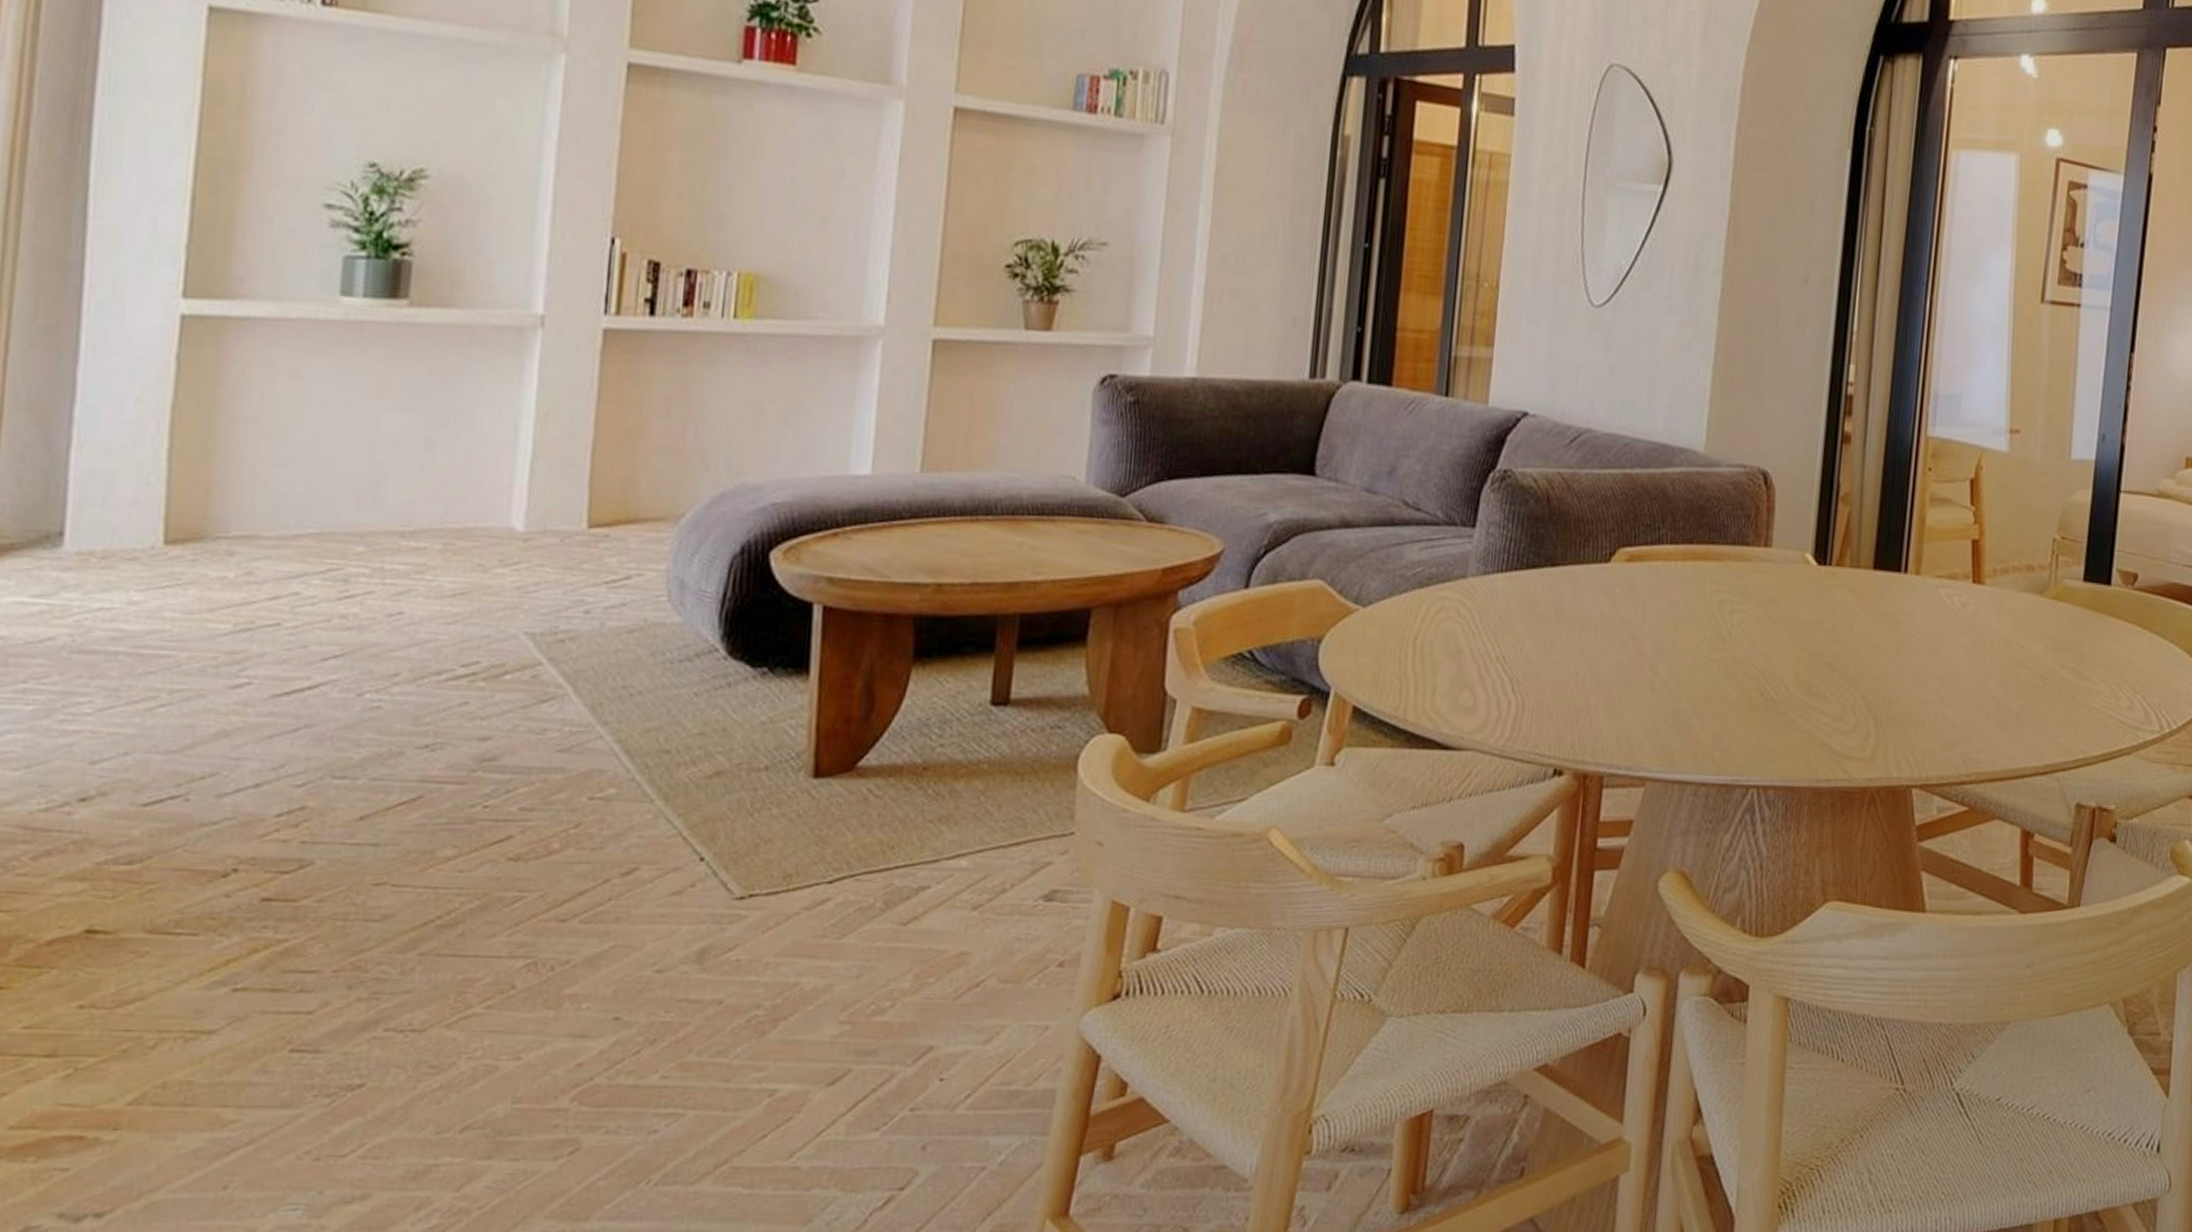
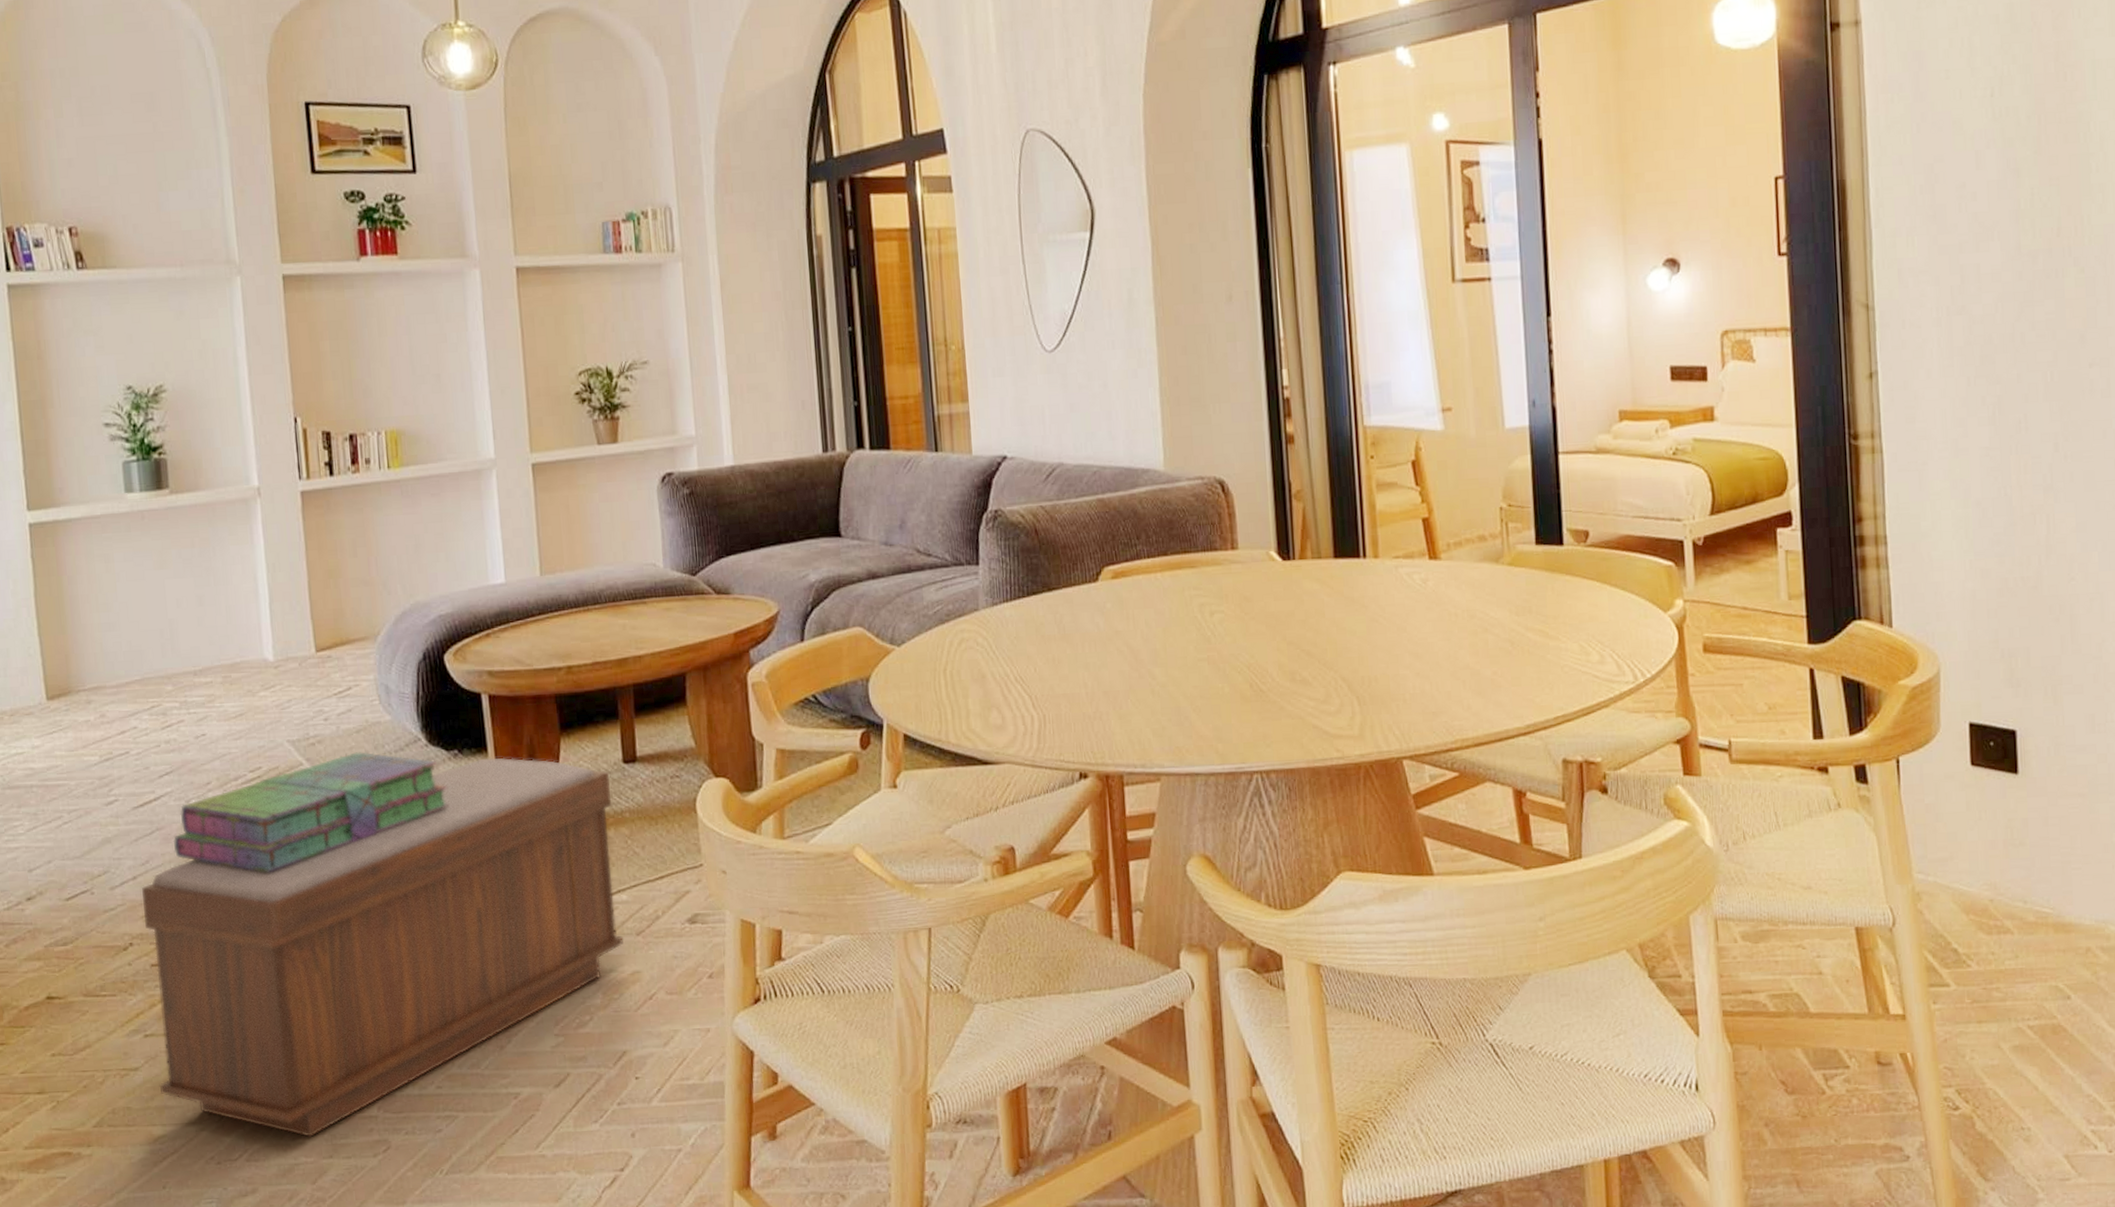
bench: none [243,681,969,1133] -> present [142,757,623,1138]
stack of books: none [325,656,745,794] -> present [173,752,449,872]

